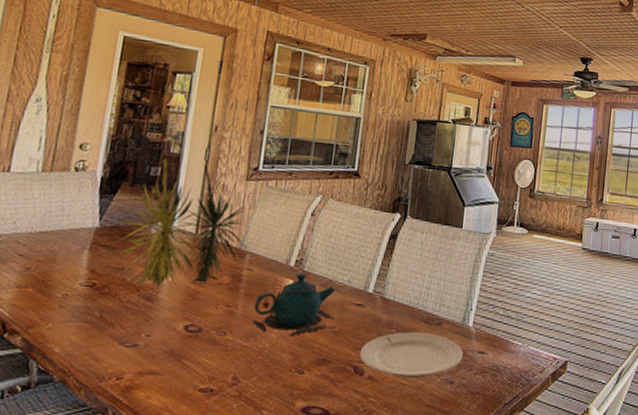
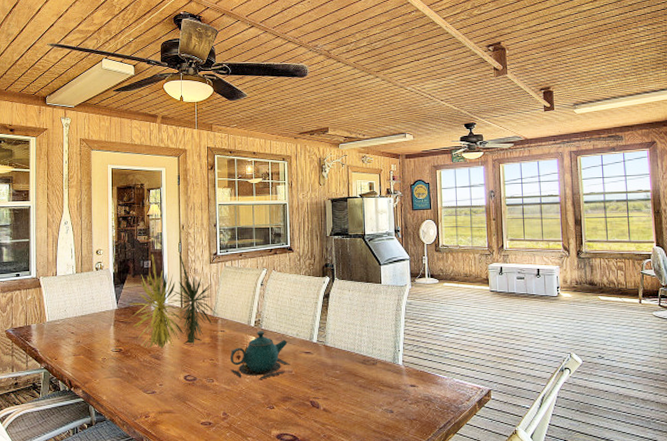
plate: present [359,332,463,378] -> none [314,372,398,409]

